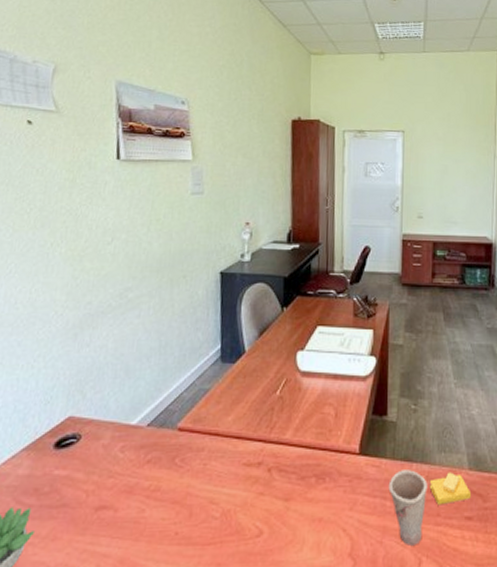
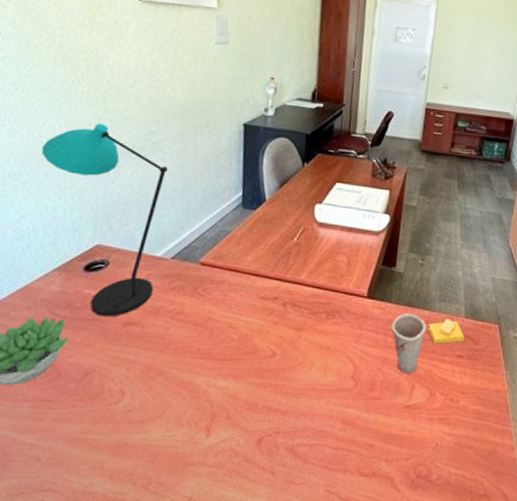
desk lamp: none [16,285,144,502] -> present [41,124,168,317]

